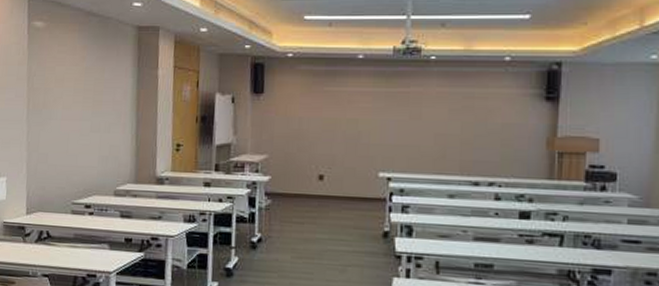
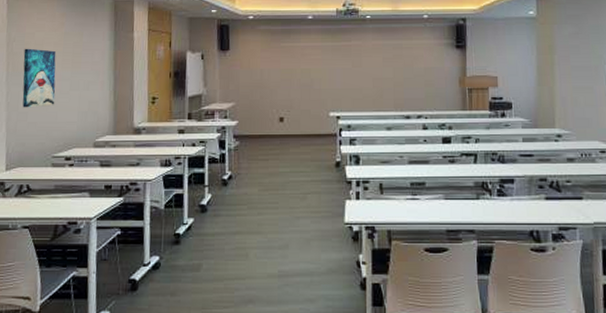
wall art: none [43,84,77,149] -> present [22,48,57,108]

